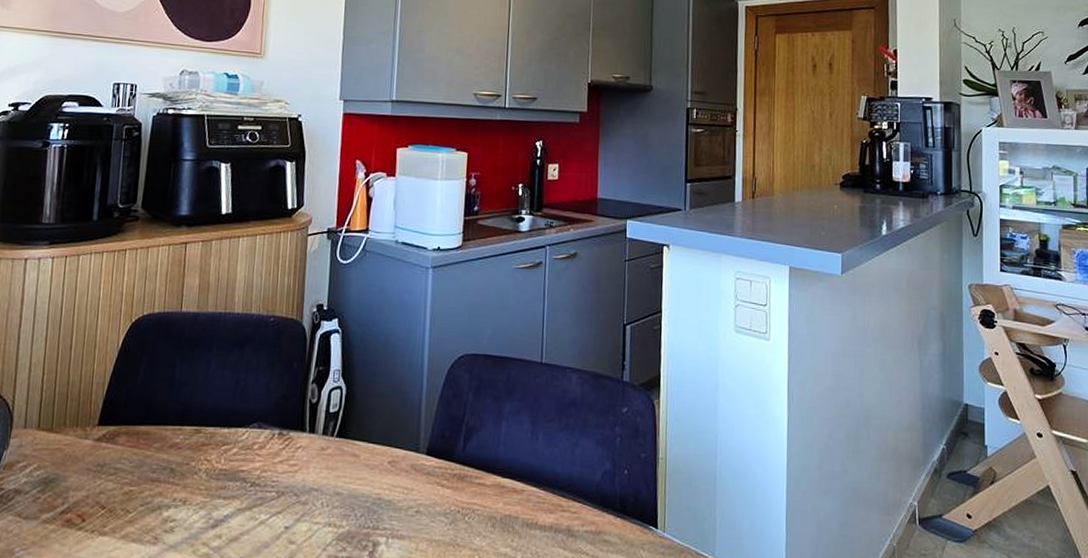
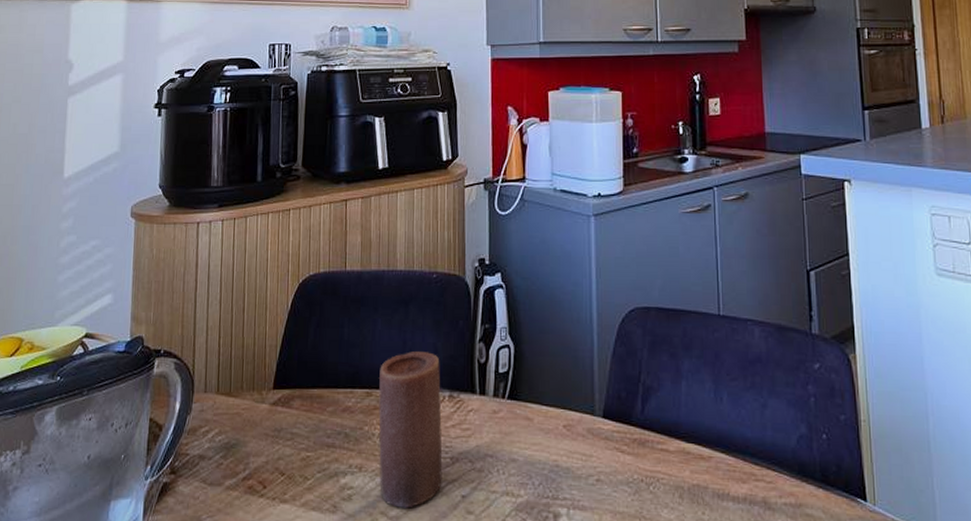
candle: none [203,391,272,539] -> present [378,352,443,508]

